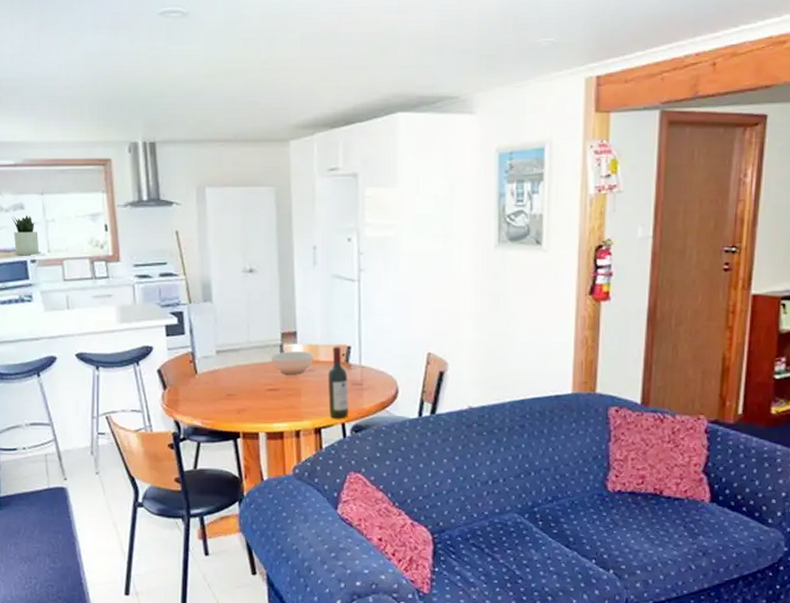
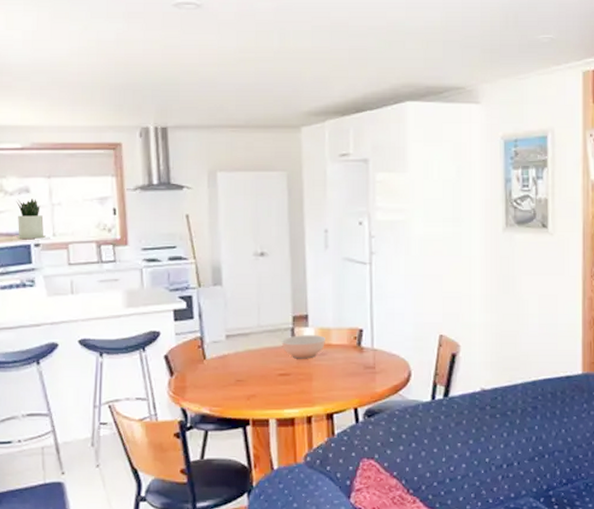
wine bottle: present [327,346,349,418] -> none [339,329,361,403]

